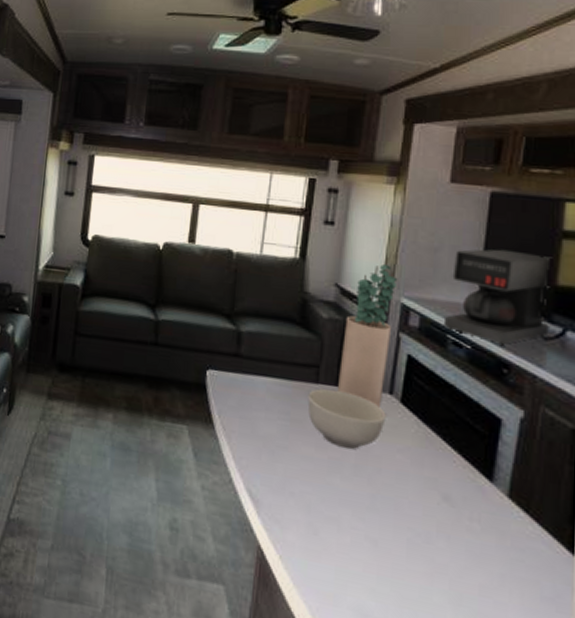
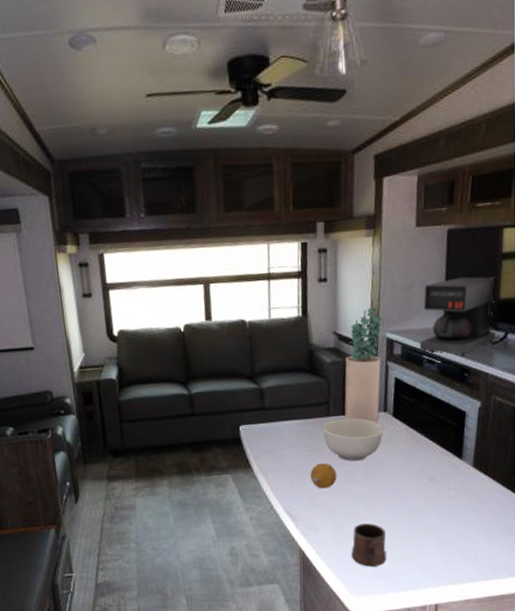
fruit: none [284,439,319,475] -> present [310,463,337,489]
mug: none [325,534,376,602] -> present [351,523,387,568]

